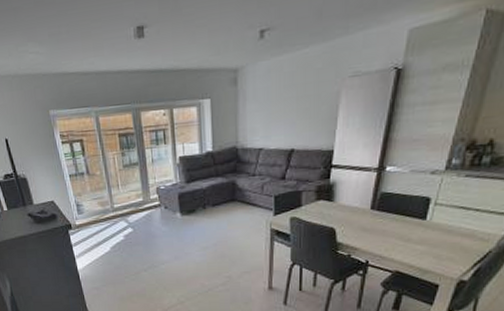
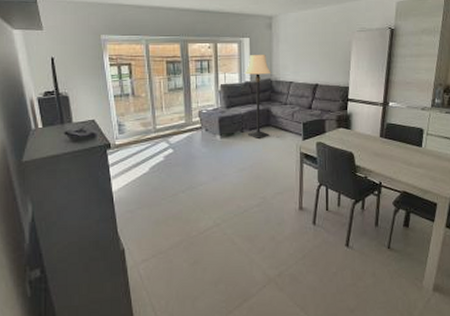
lamp: none [205,118,237,215] -> present [244,55,272,138]

